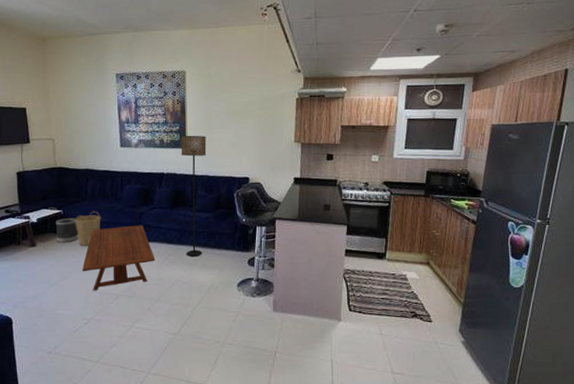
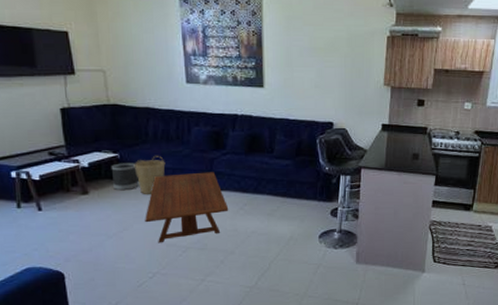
floor lamp: present [180,135,207,257] -> none [257,72,287,207]

